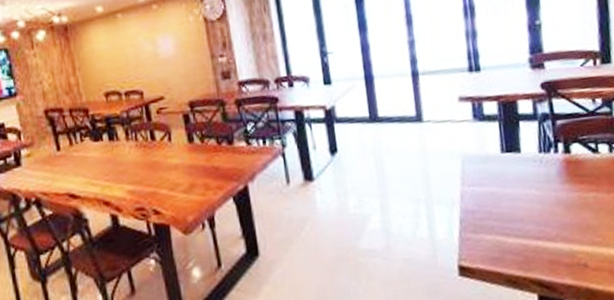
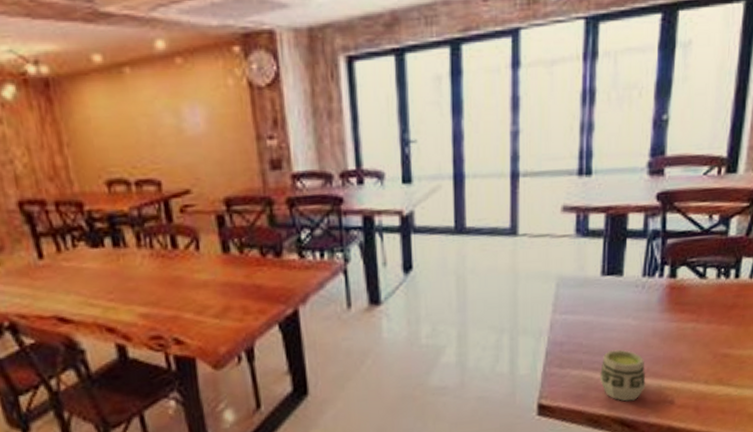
cup: none [512,217,558,264] -> present [600,349,646,402]

